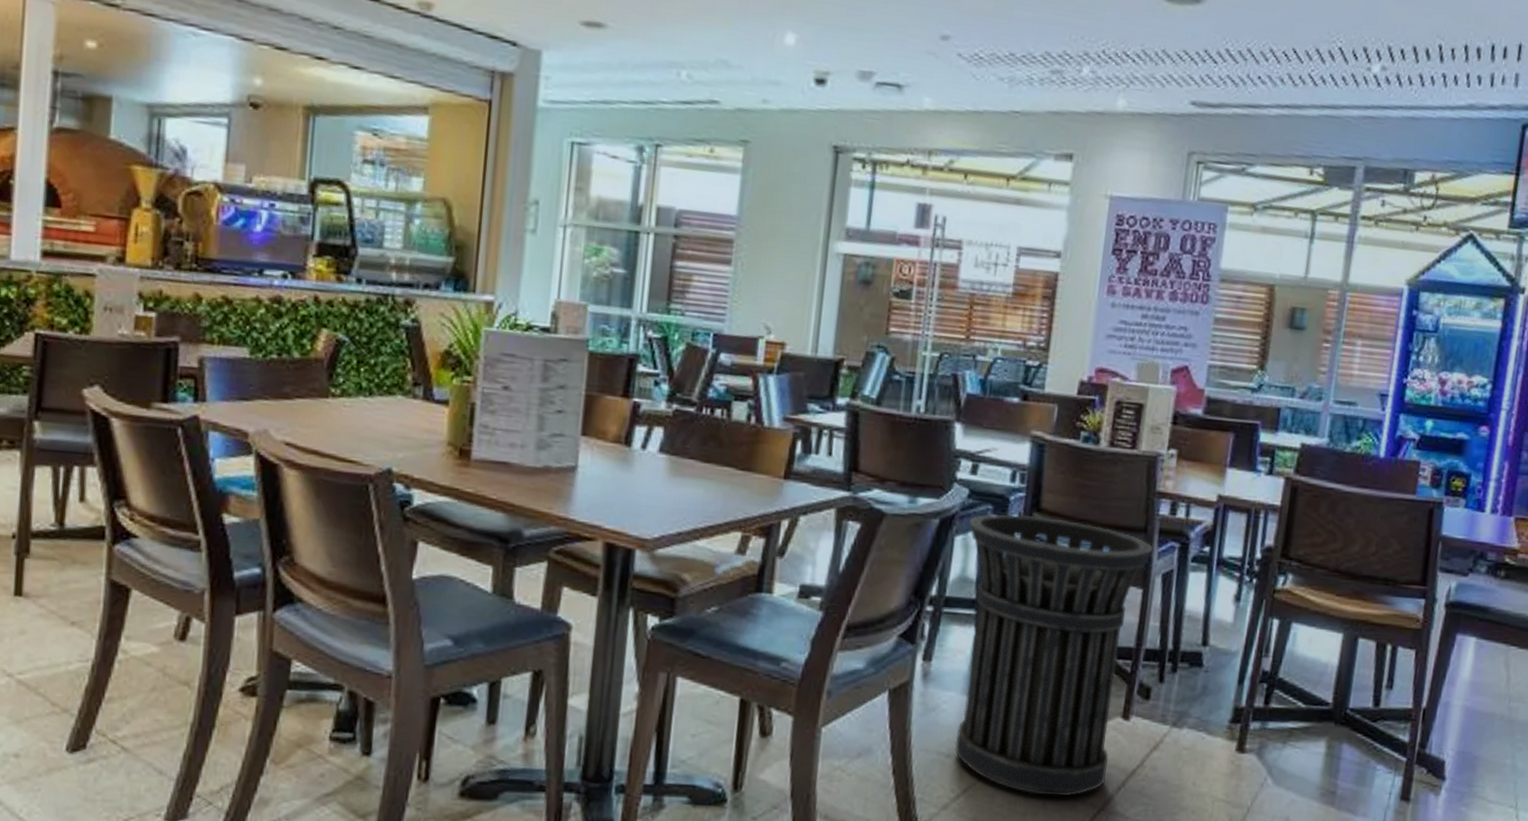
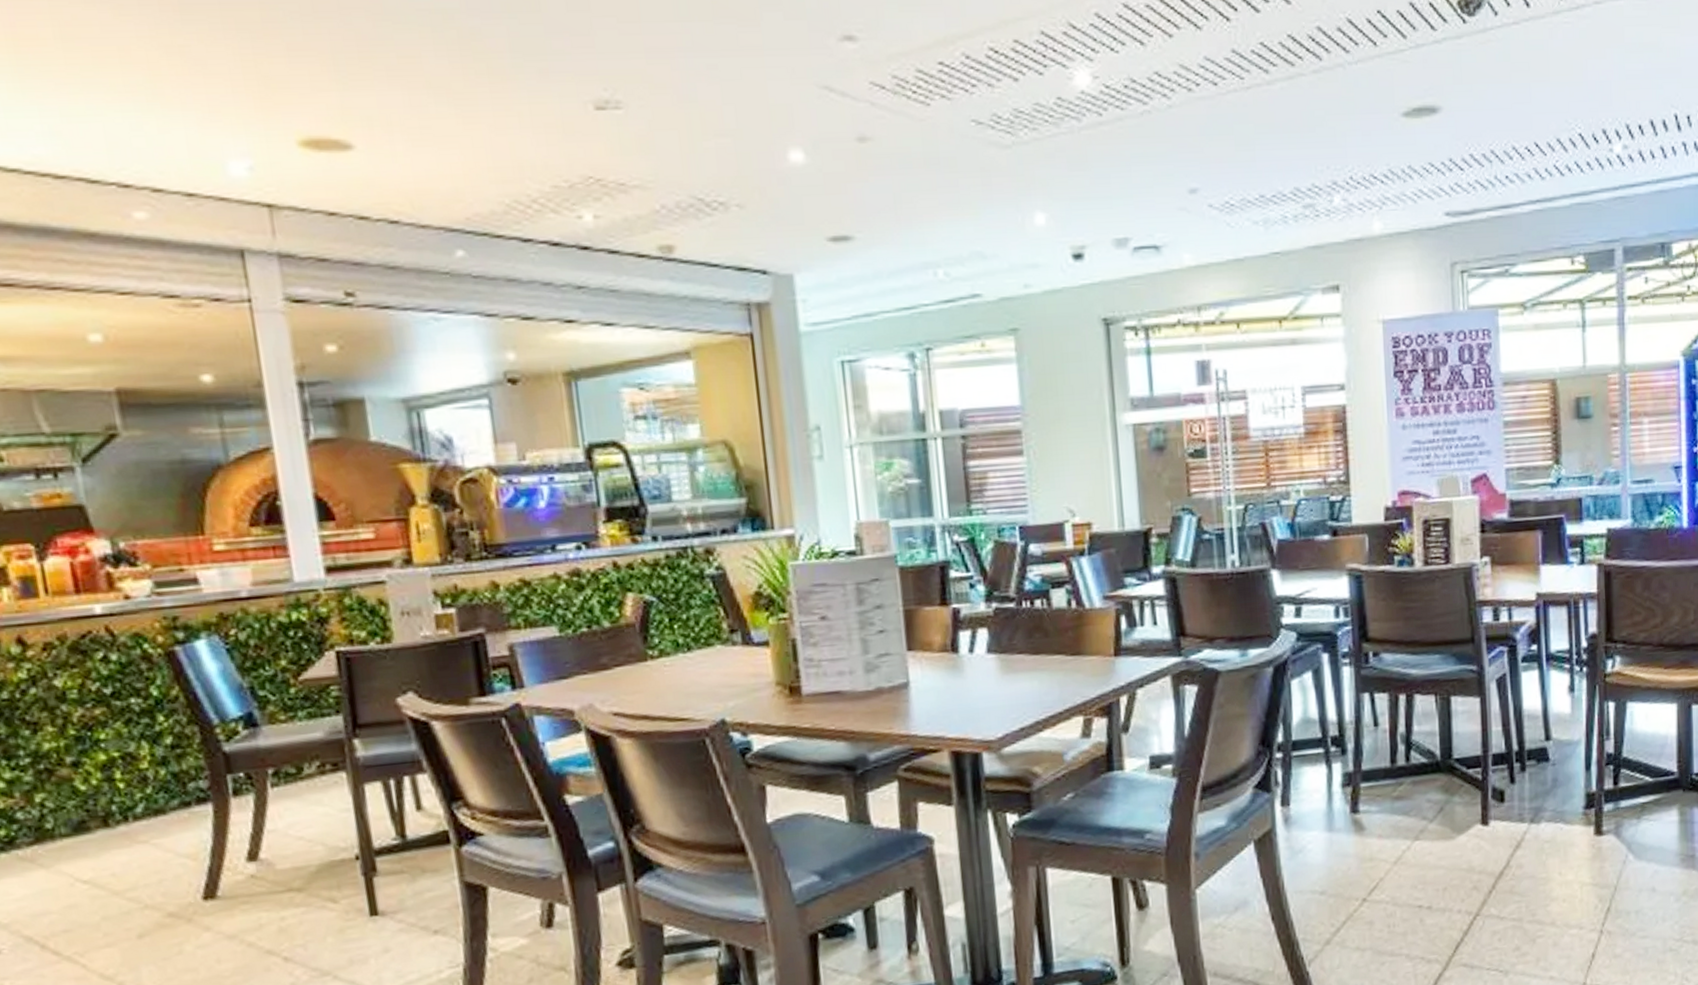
trash can: present [955,514,1153,797] -> none [1302,644,1482,914]

